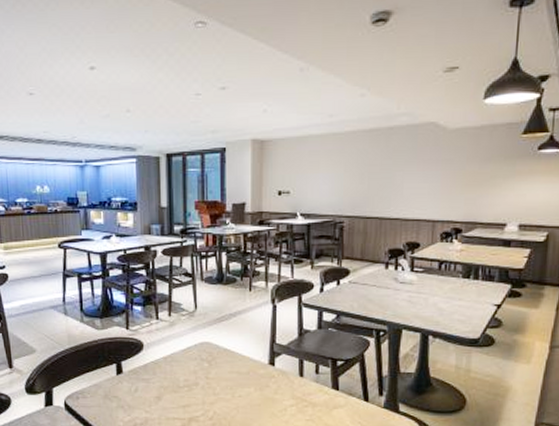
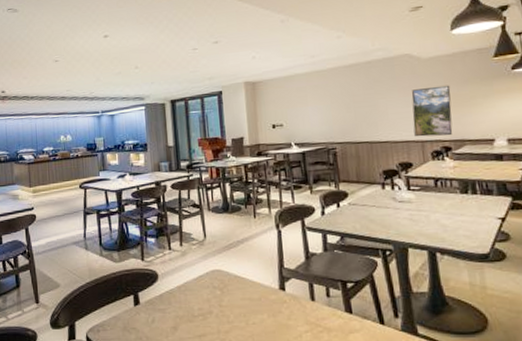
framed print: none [427,161,472,217] -> present [411,85,453,137]

